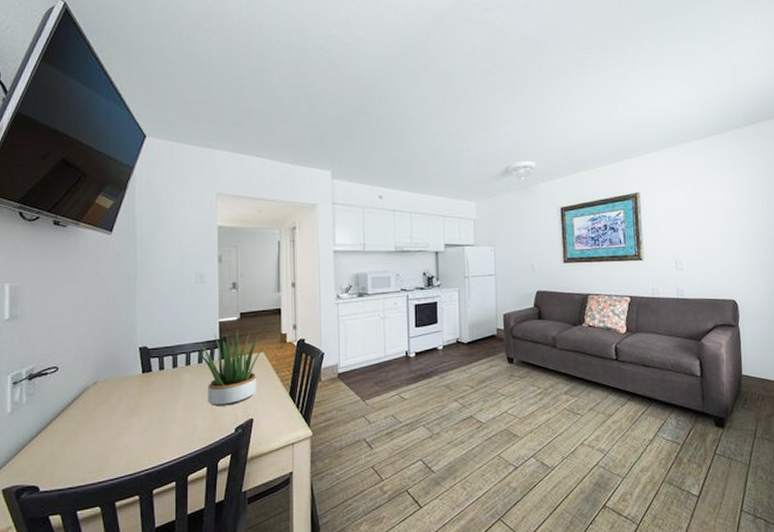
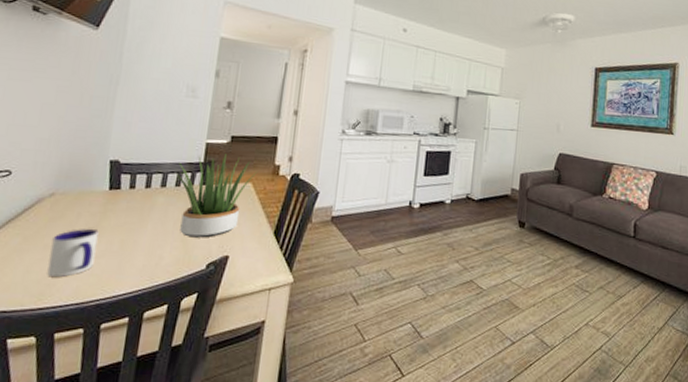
mug: none [101,409,139,454] -> present [47,229,99,277]

